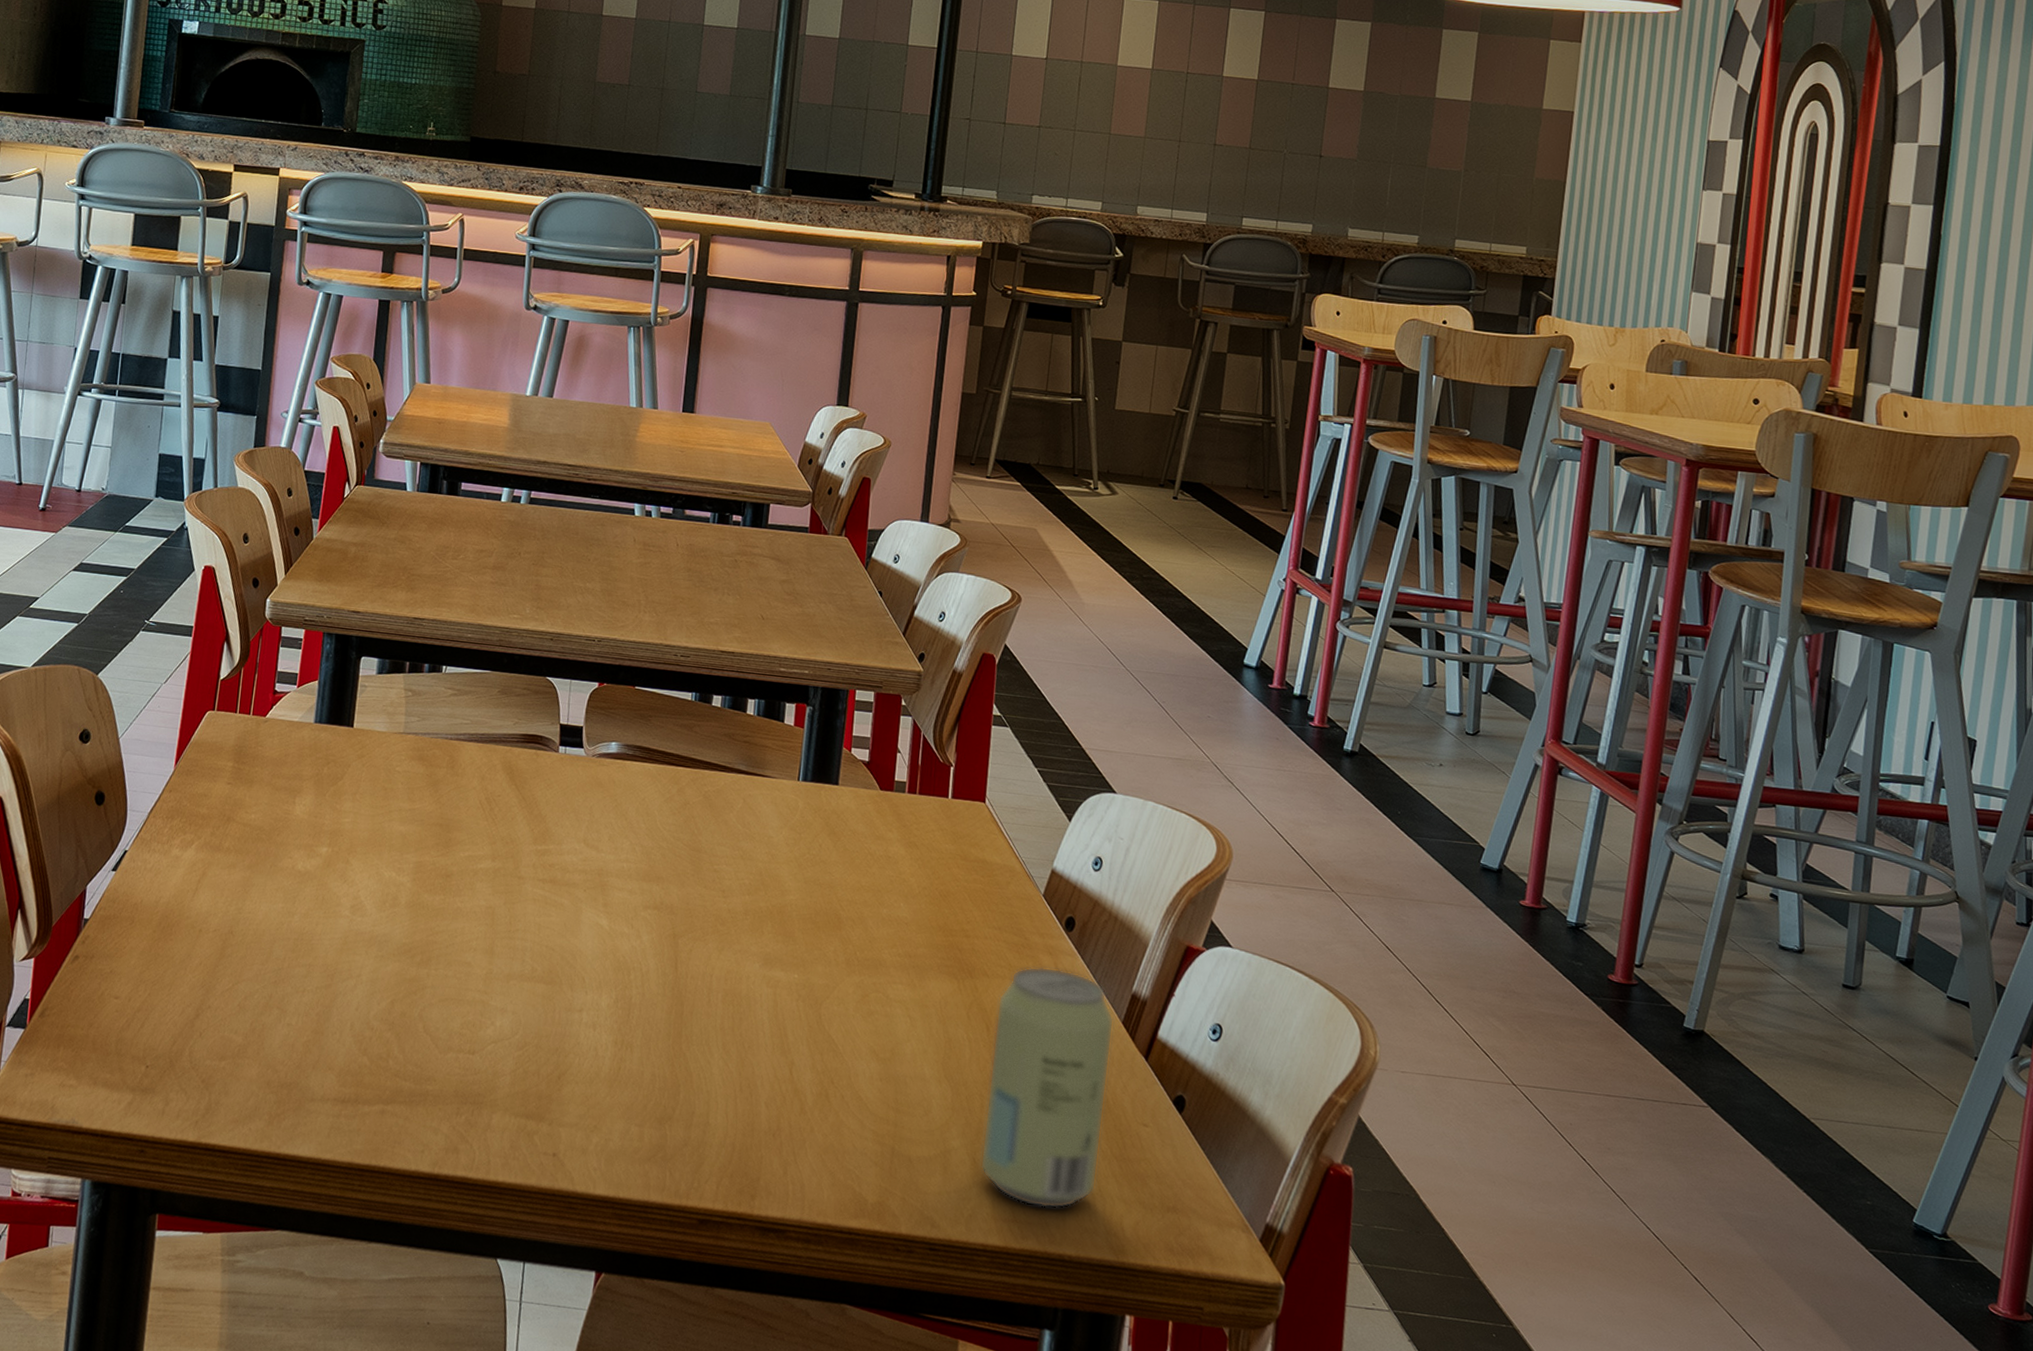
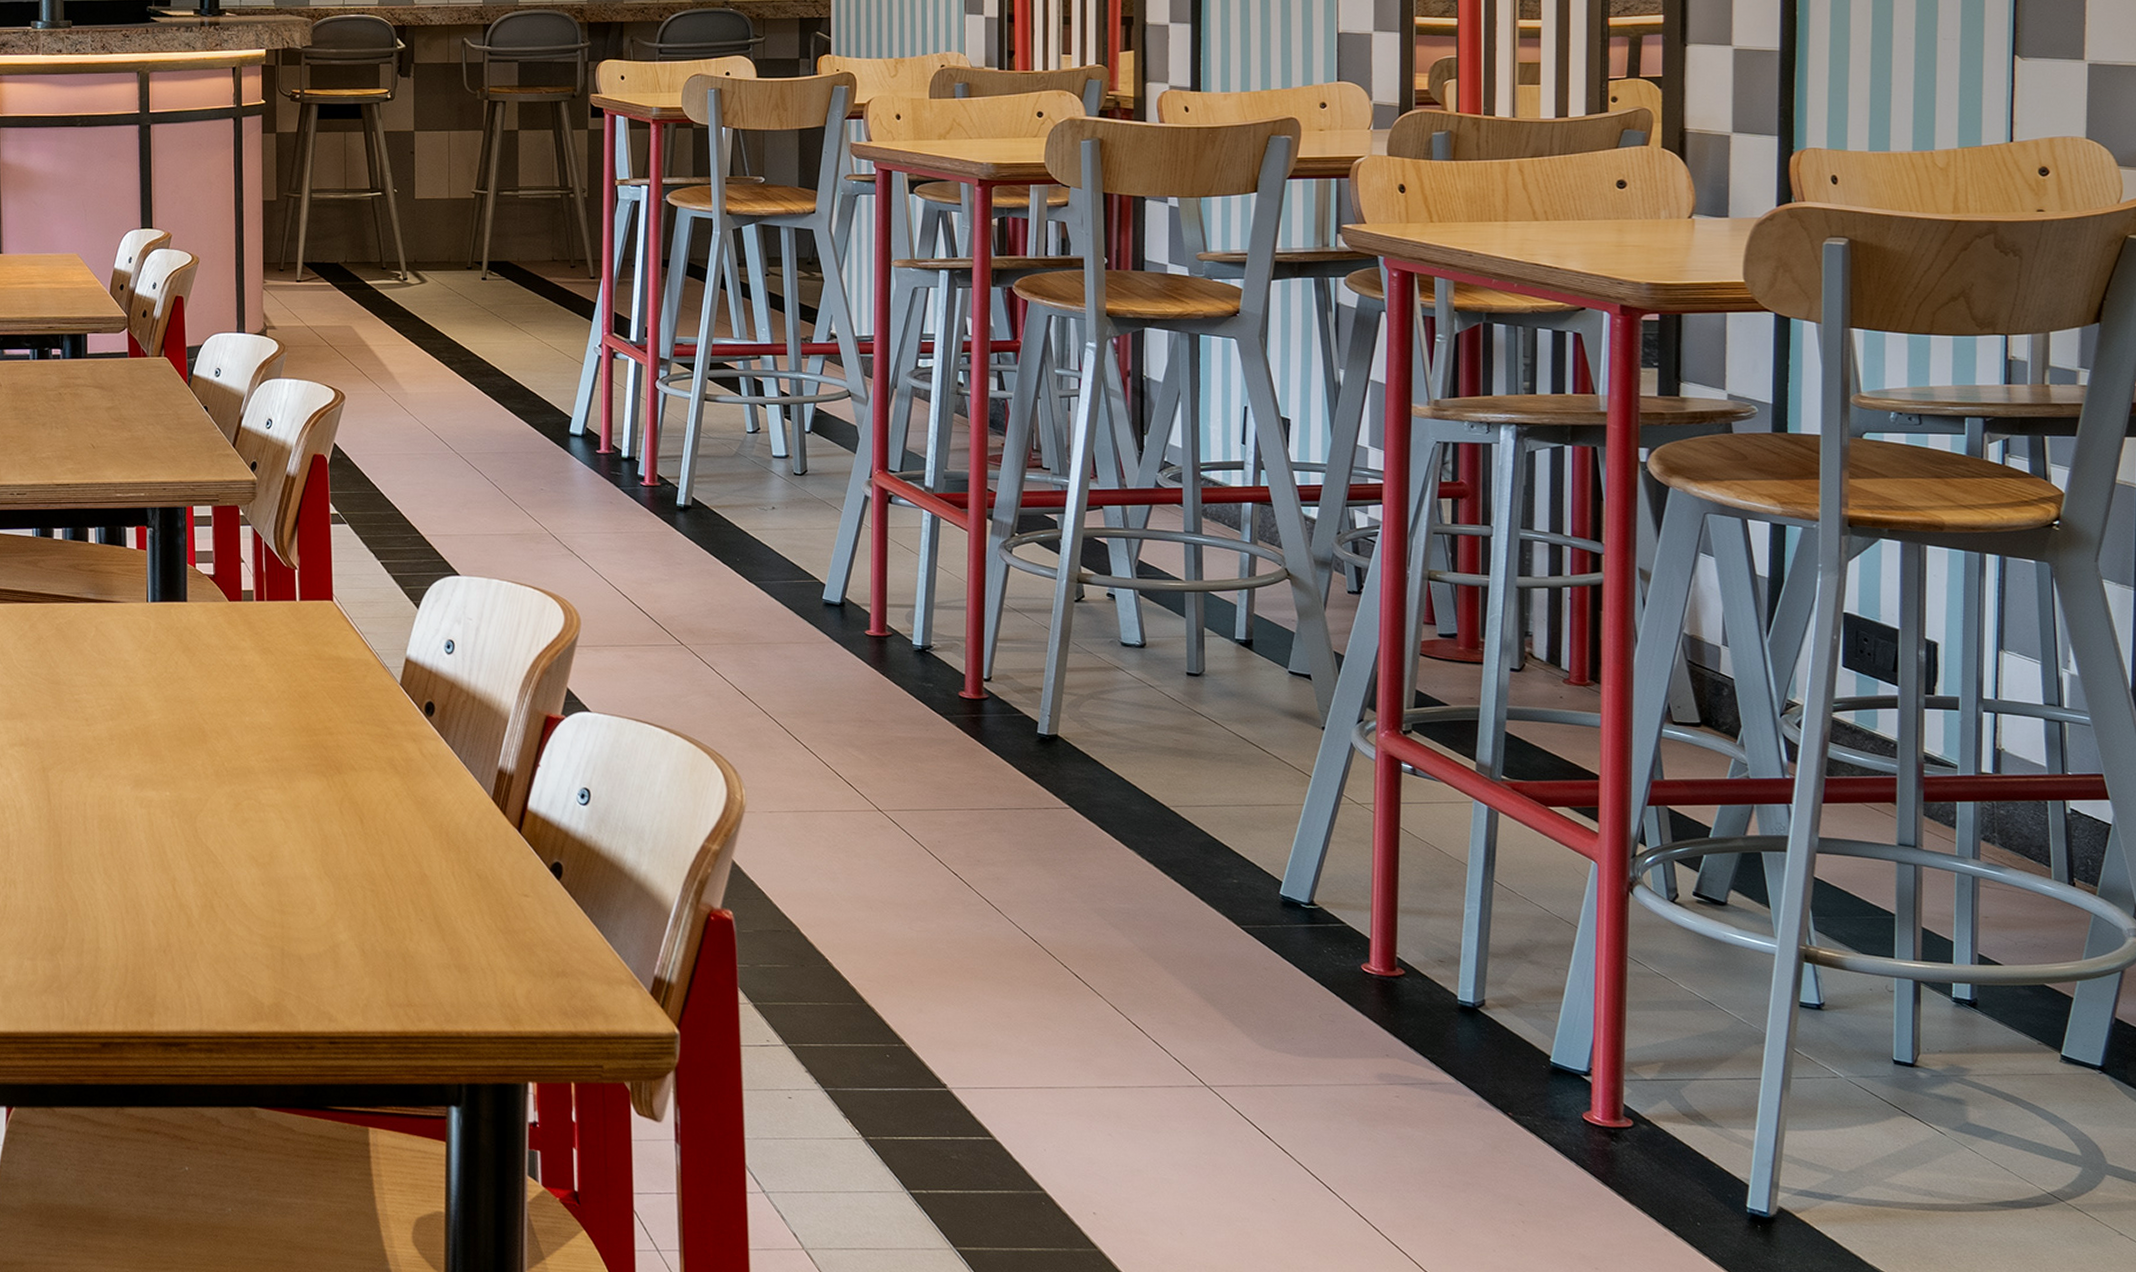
beverage can: present [980,966,1115,1209] -> none [368,754,485,988]

